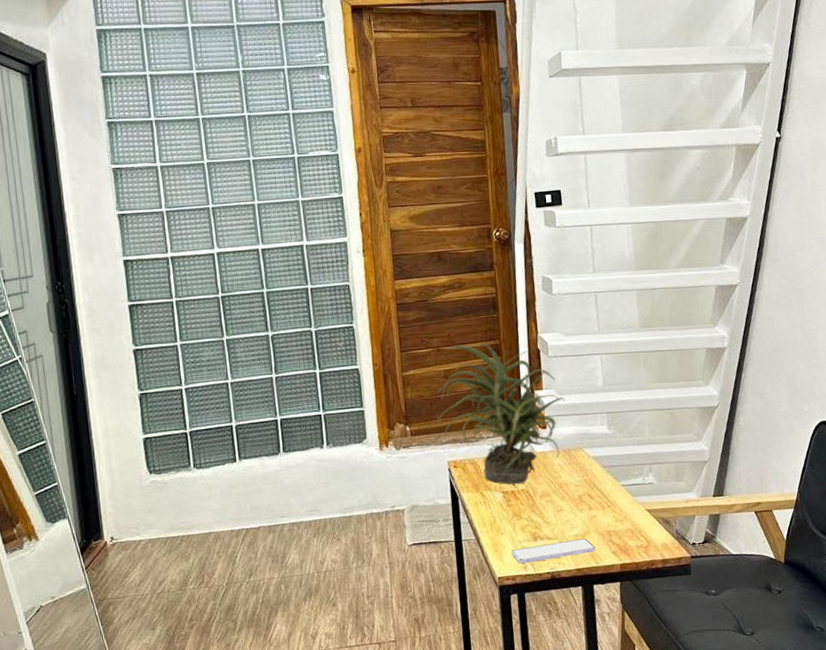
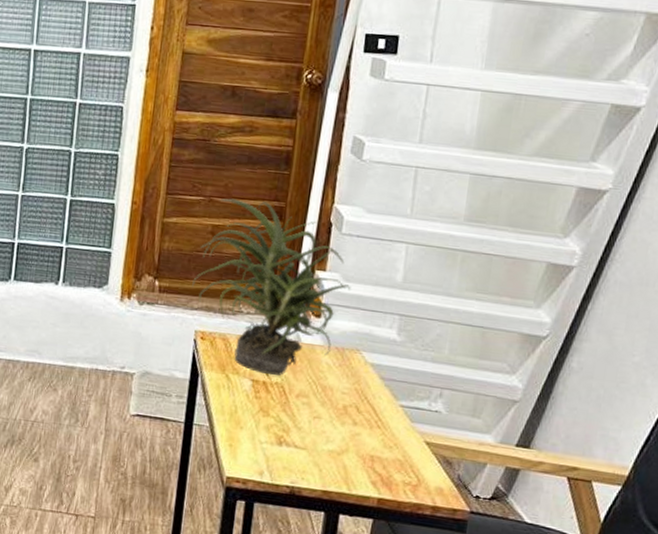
smartphone: present [511,538,596,564] -> none [248,449,352,476]

